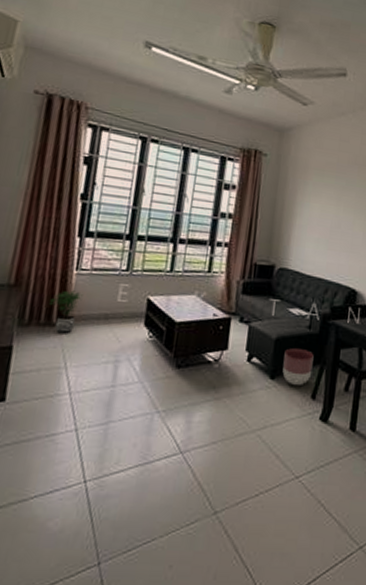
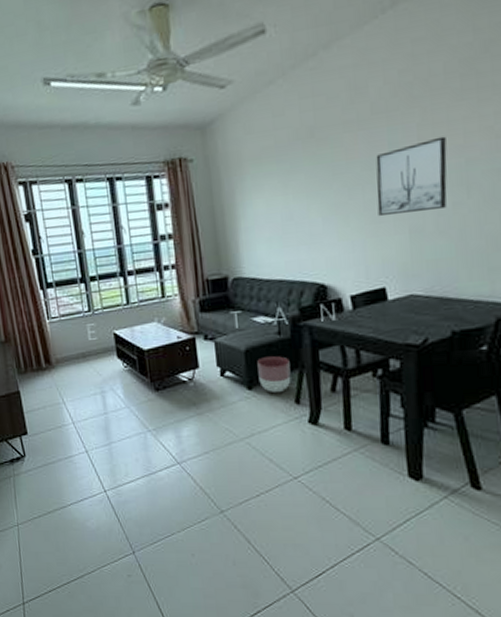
potted plant: present [48,290,83,334] -> none [35,337,61,376]

